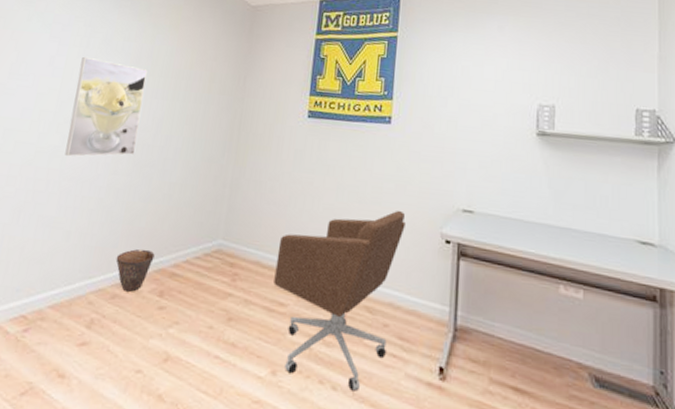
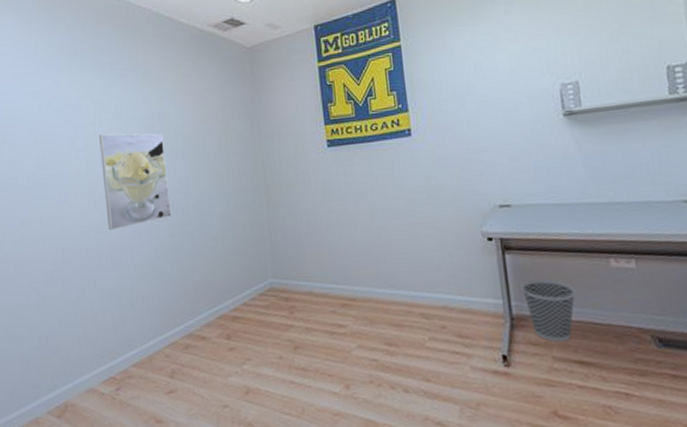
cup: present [115,248,155,292] -> none [179,300,214,340]
office chair: present [274,210,405,391] -> none [326,218,450,390]
wastebasket: none [470,291,522,363] -> present [521,279,576,342]

